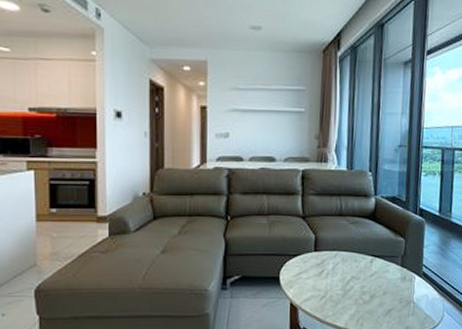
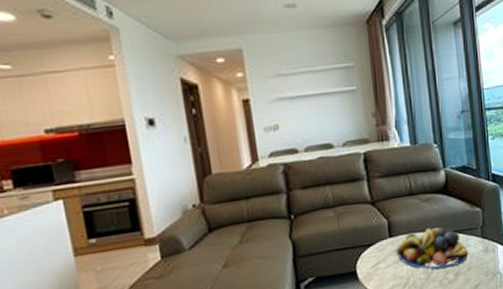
fruit bowl: none [318,249,386,289] -> present [395,227,468,270]

